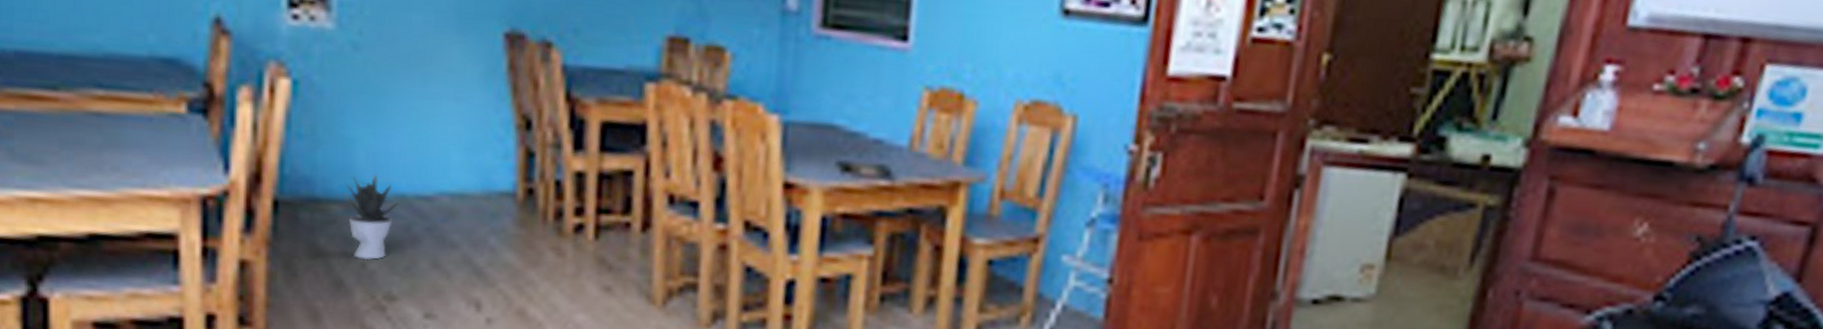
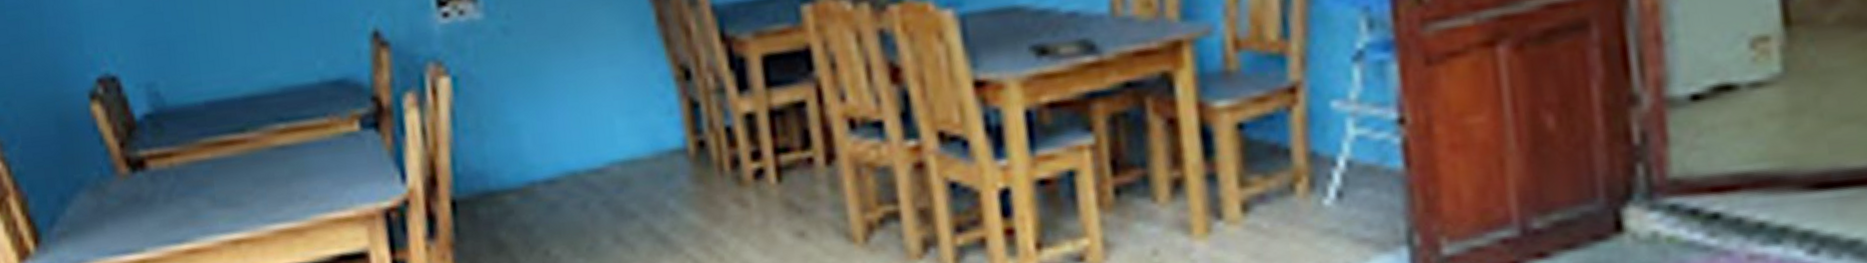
potted plant: present [344,174,405,261] -> none [516,155,577,247]

